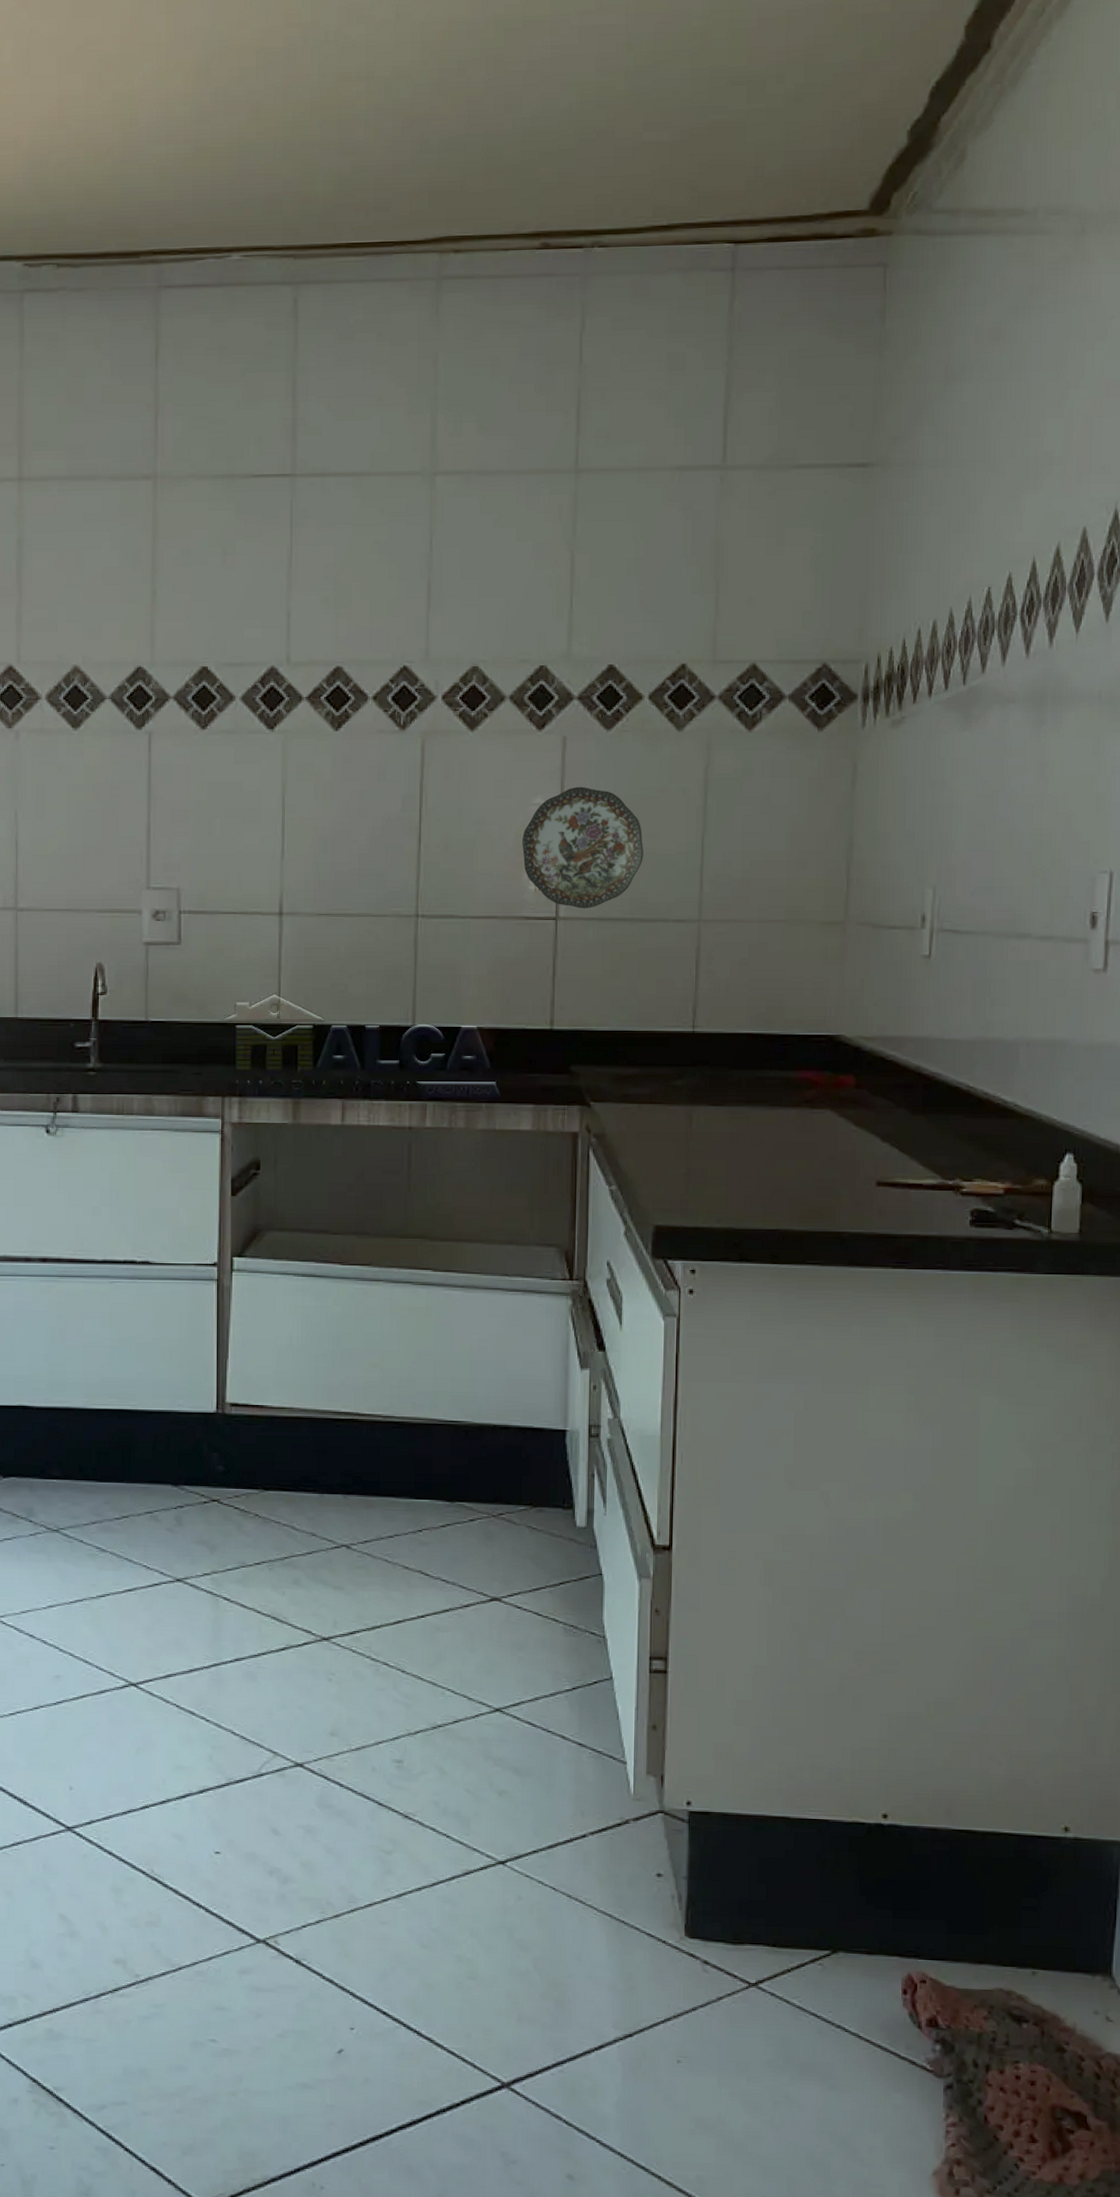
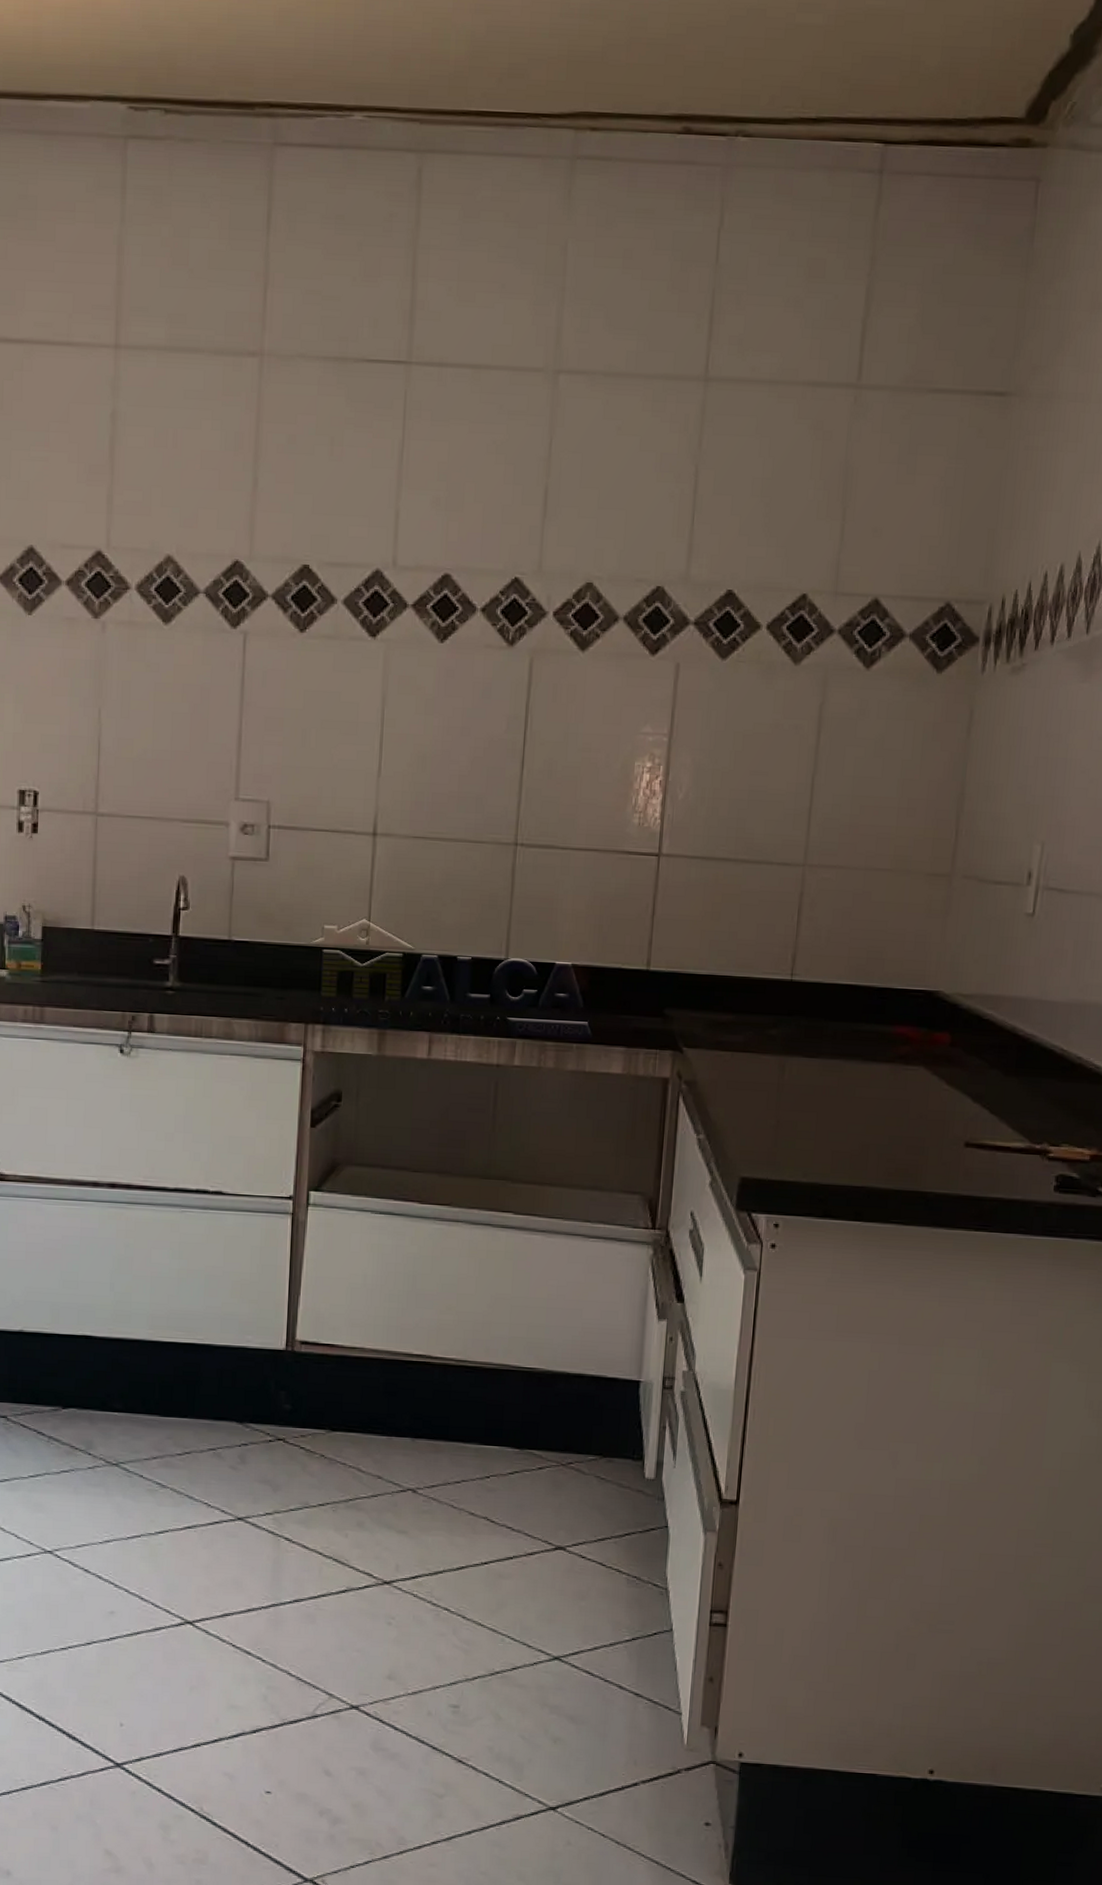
decorative plate: present [522,786,644,909] -> none [628,717,752,847]

